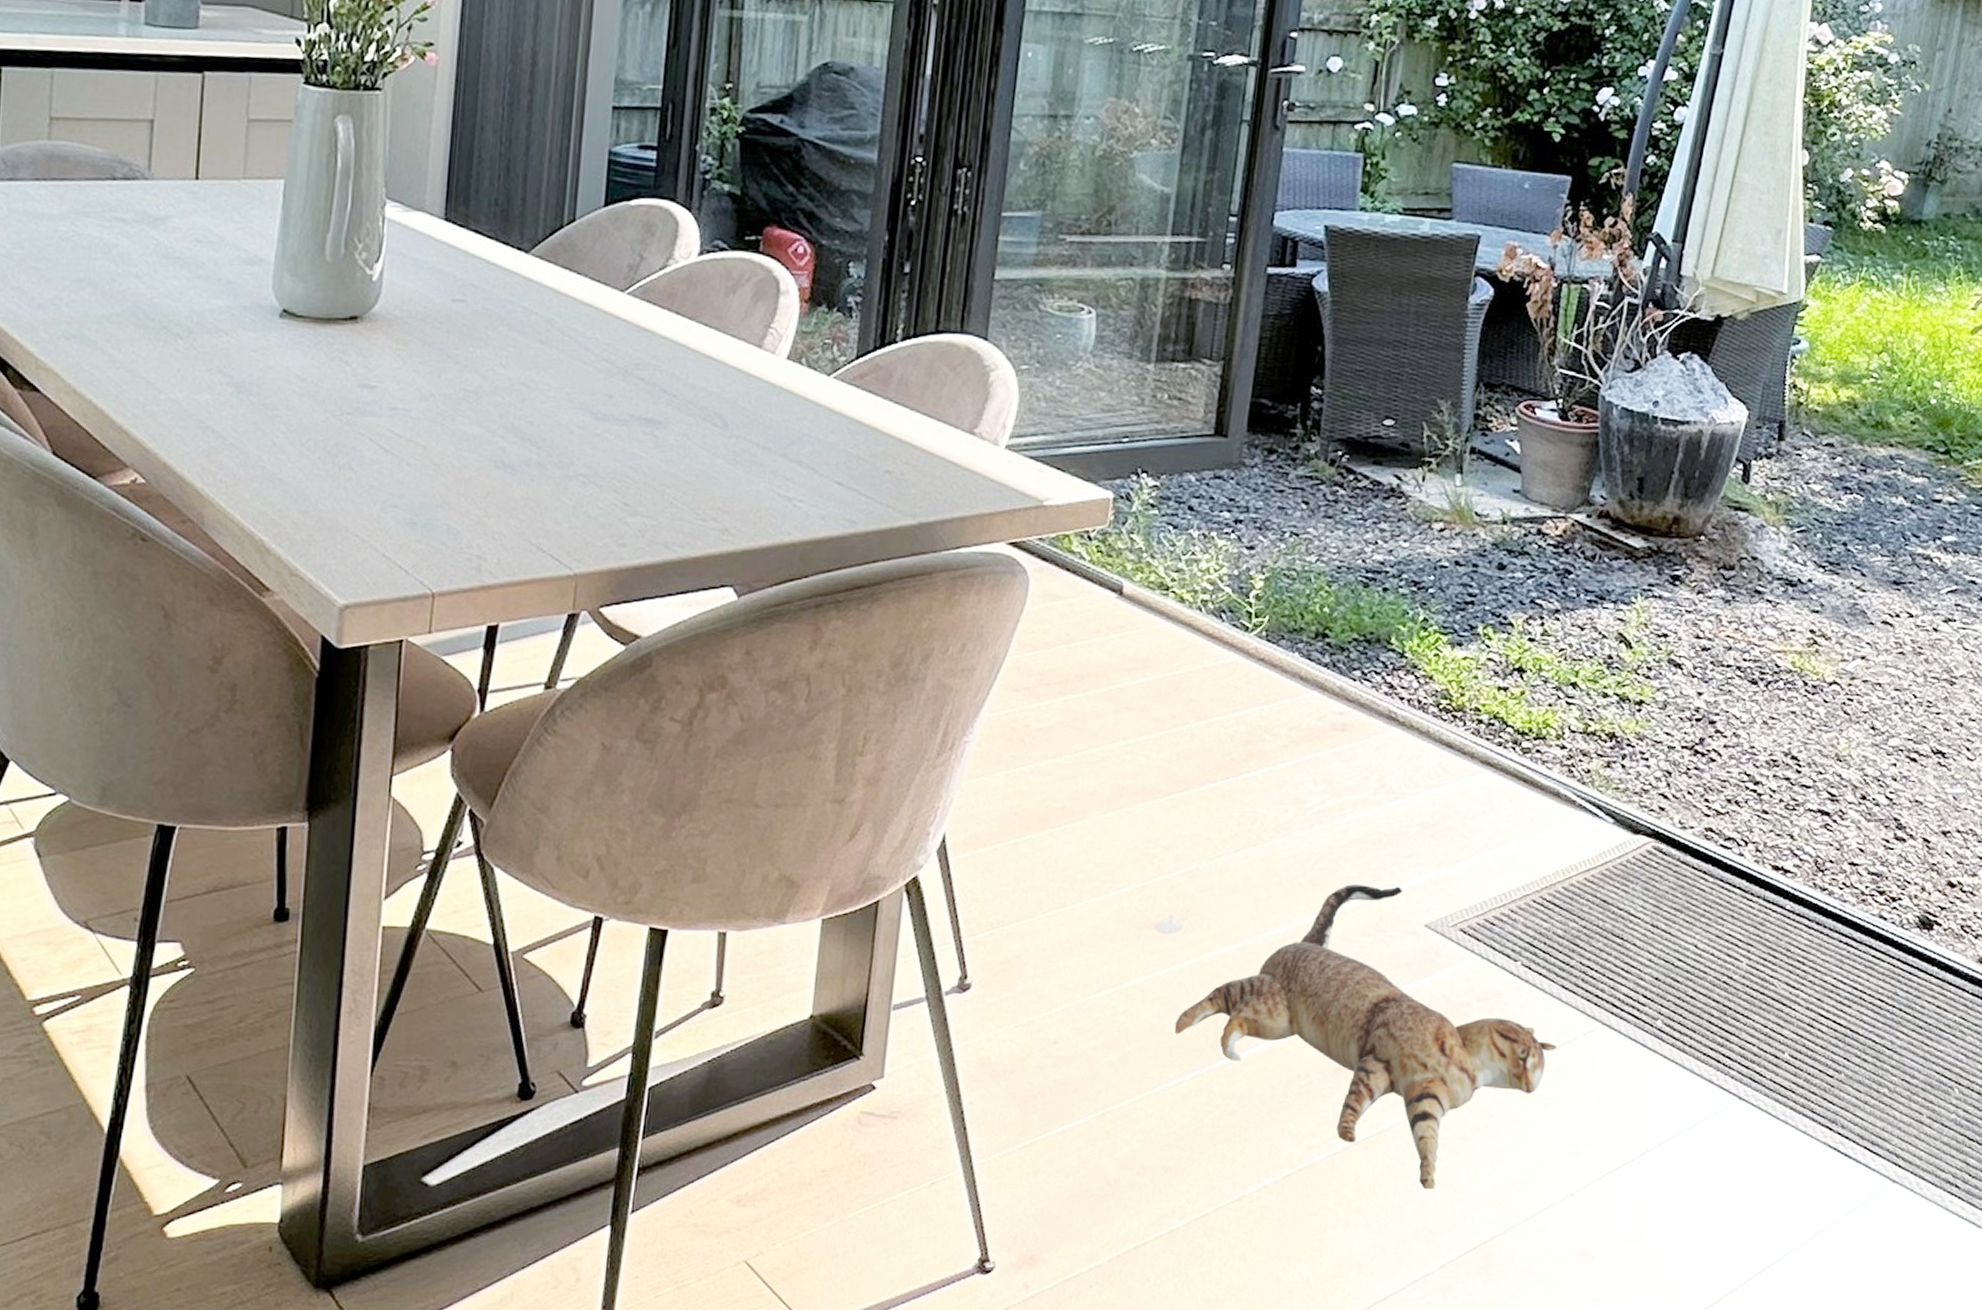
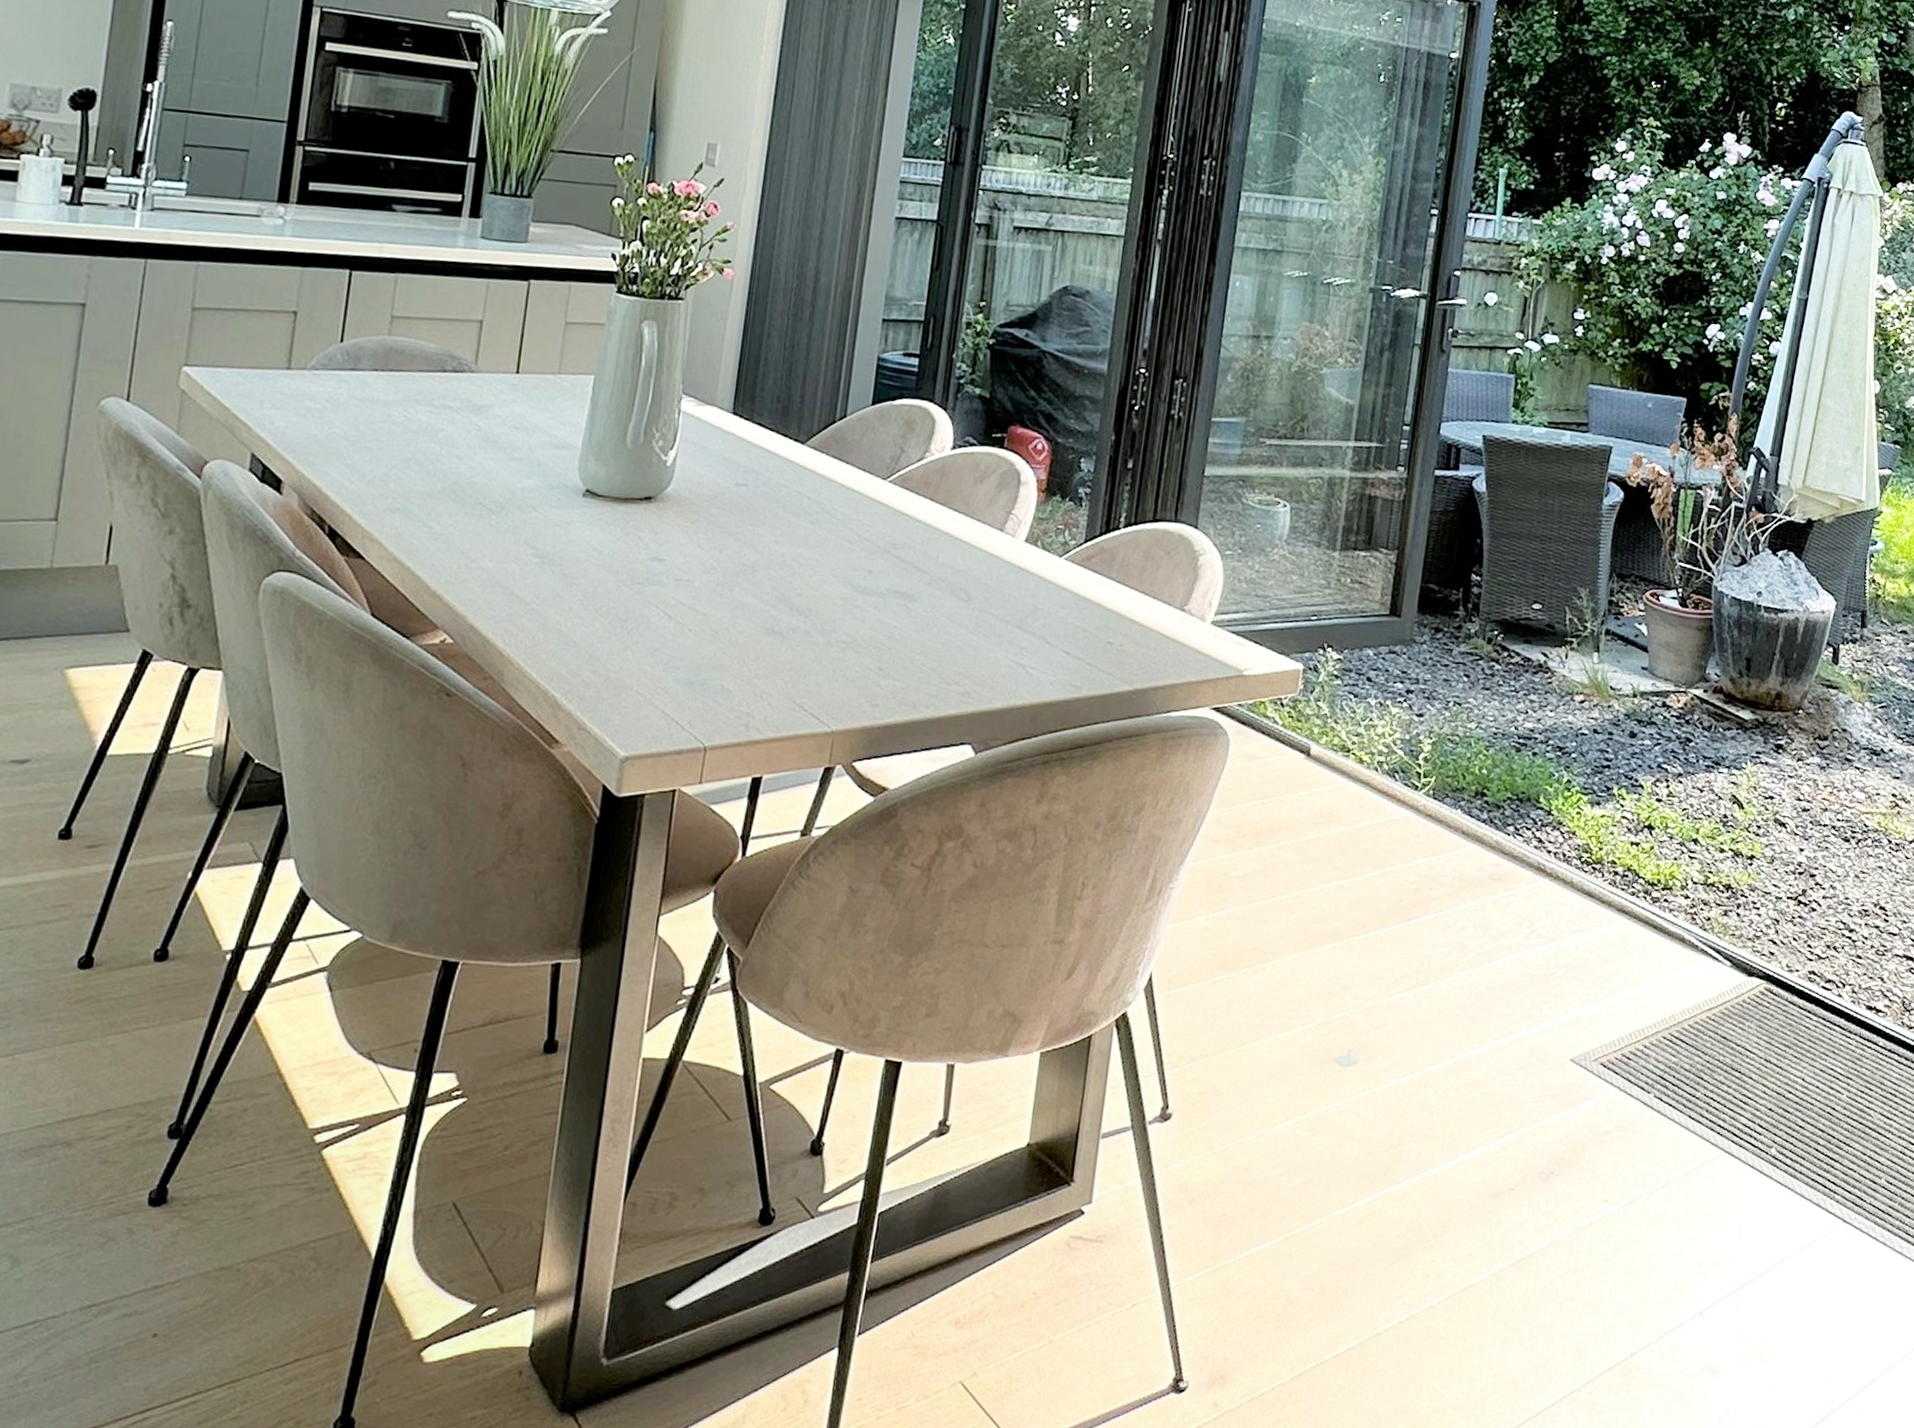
cat: present [1174,884,1557,1190] -> none [1351,1021,1685,1309]

